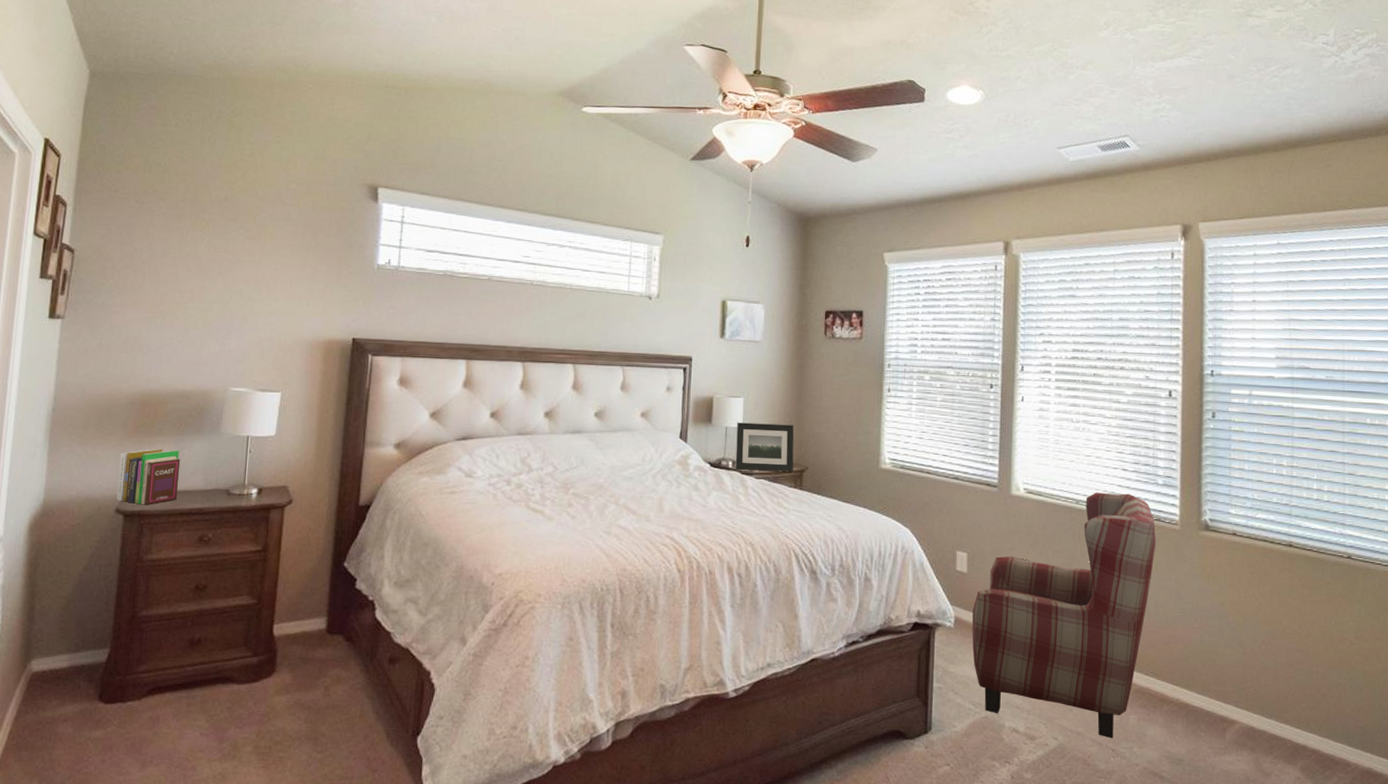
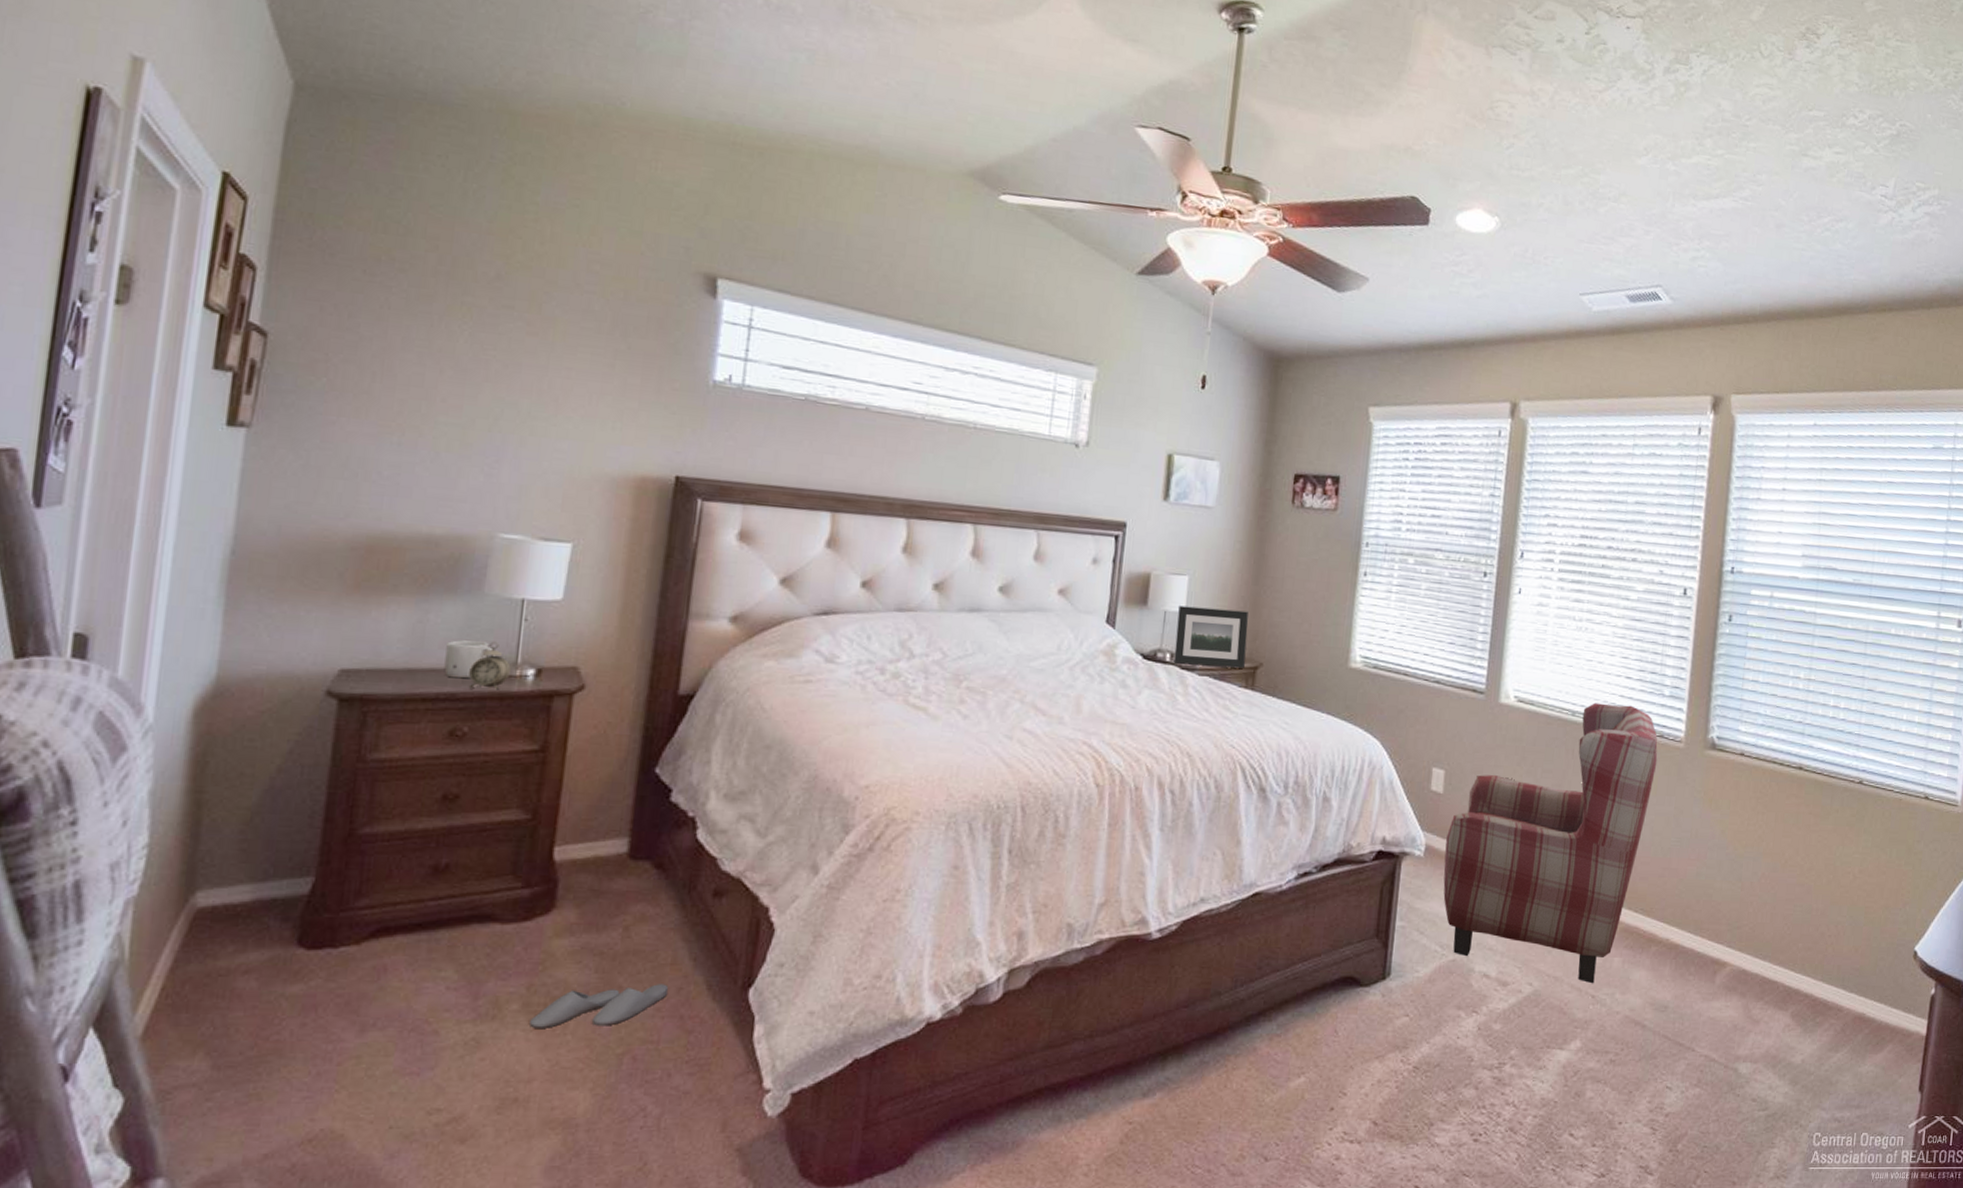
books: present [117,448,181,505] -> none [328,610,424,687]
mug: none [194,468,231,498] -> present [444,640,497,679]
alarm clock: none [212,468,240,505] -> present [469,641,511,690]
slippers: none [259,732,359,766] -> present [530,984,669,1028]

